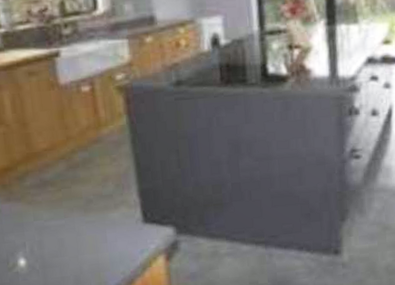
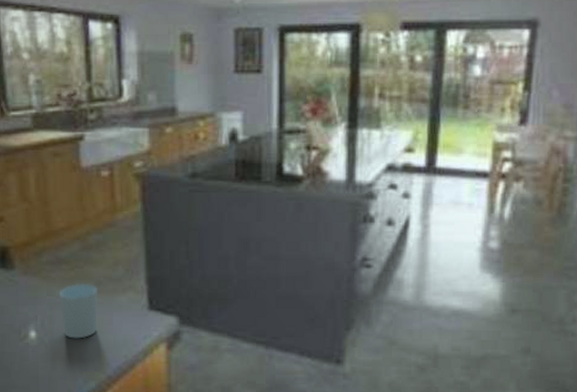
cup: none [46,202,92,262] -> present [58,283,99,339]

